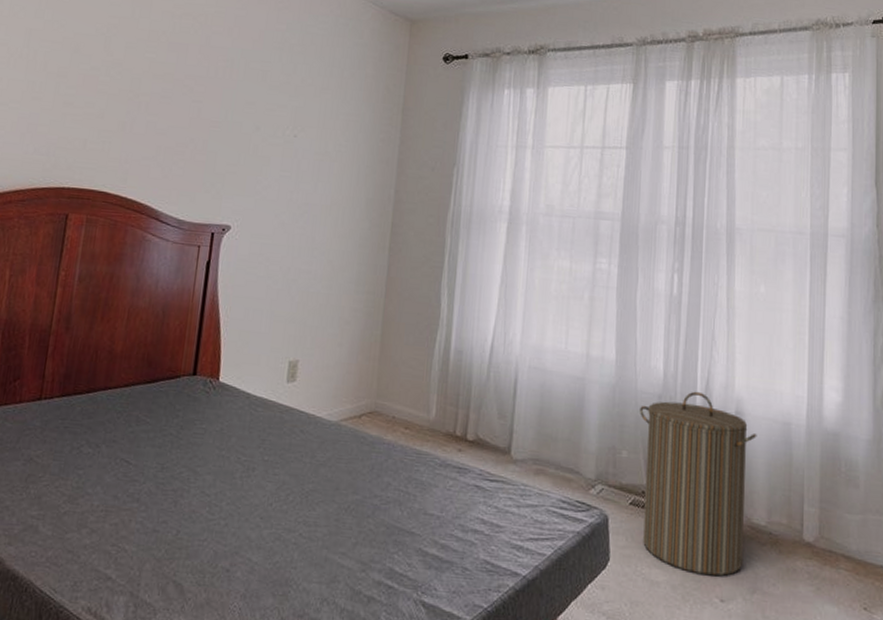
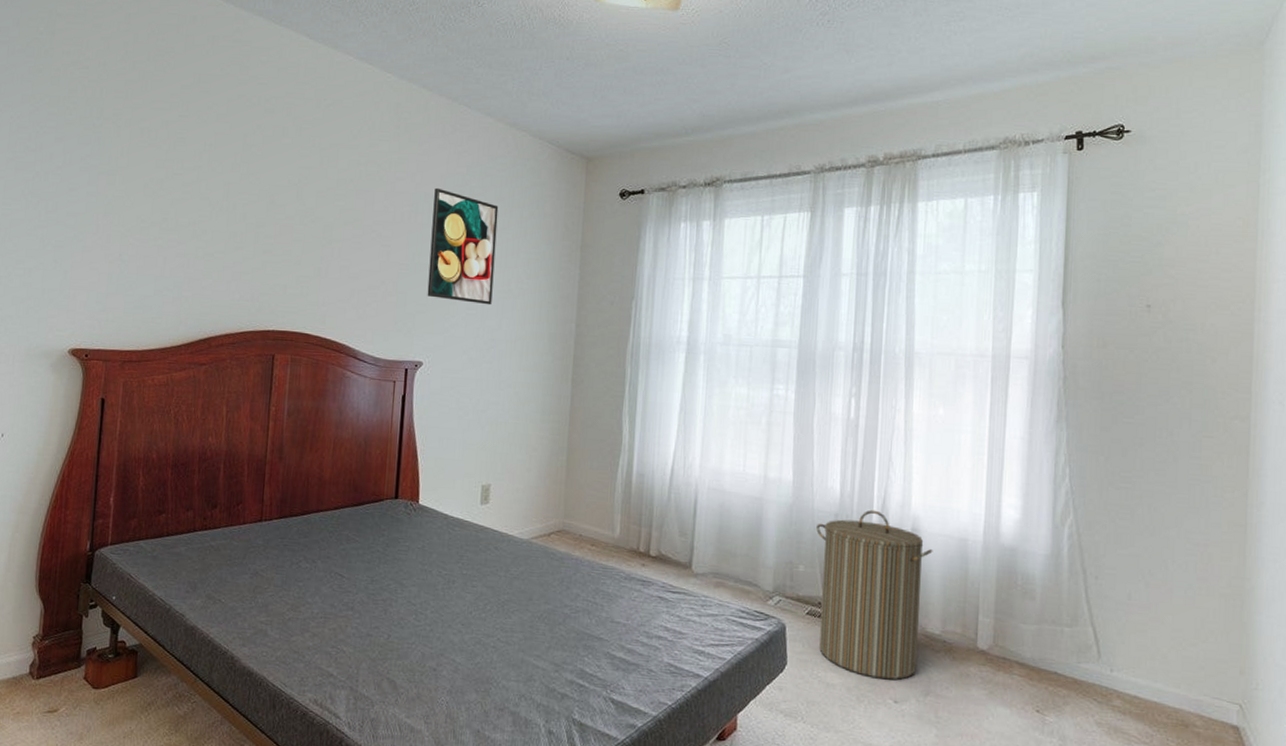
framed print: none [239,43,319,168] -> present [427,187,499,305]

